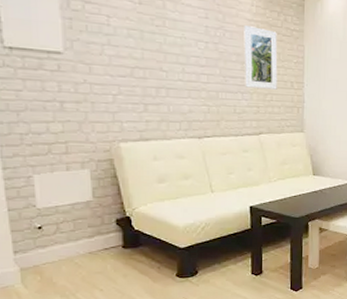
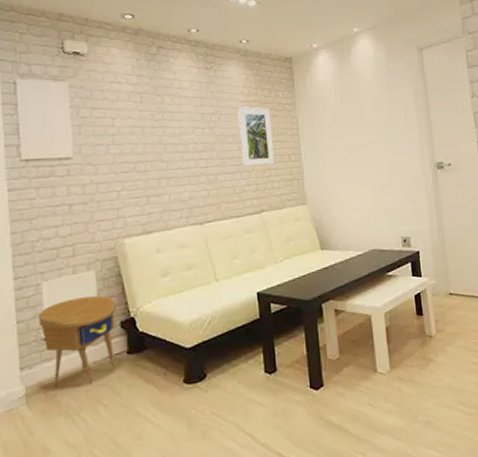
side table: none [31,193,112,271] -> present [38,295,116,386]

